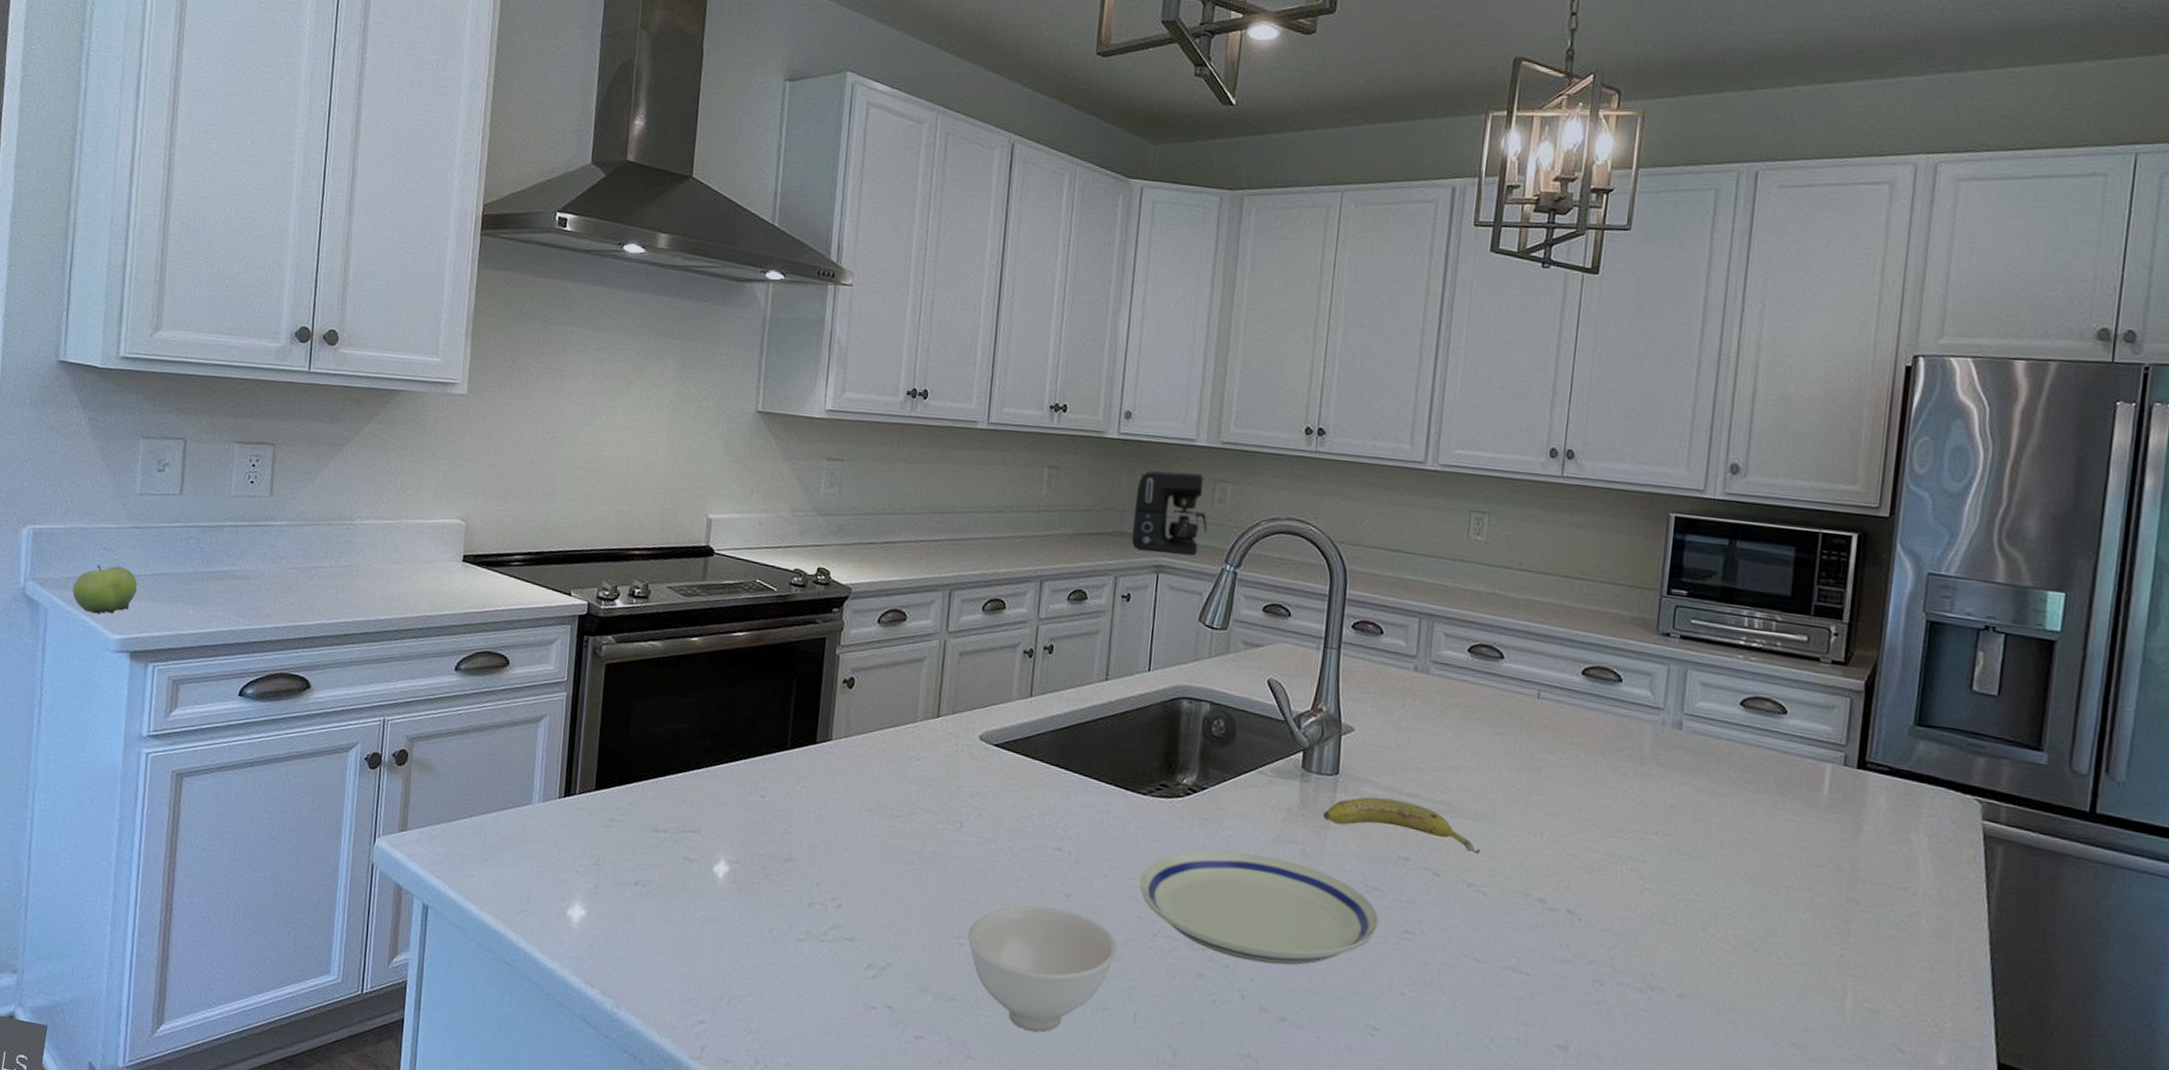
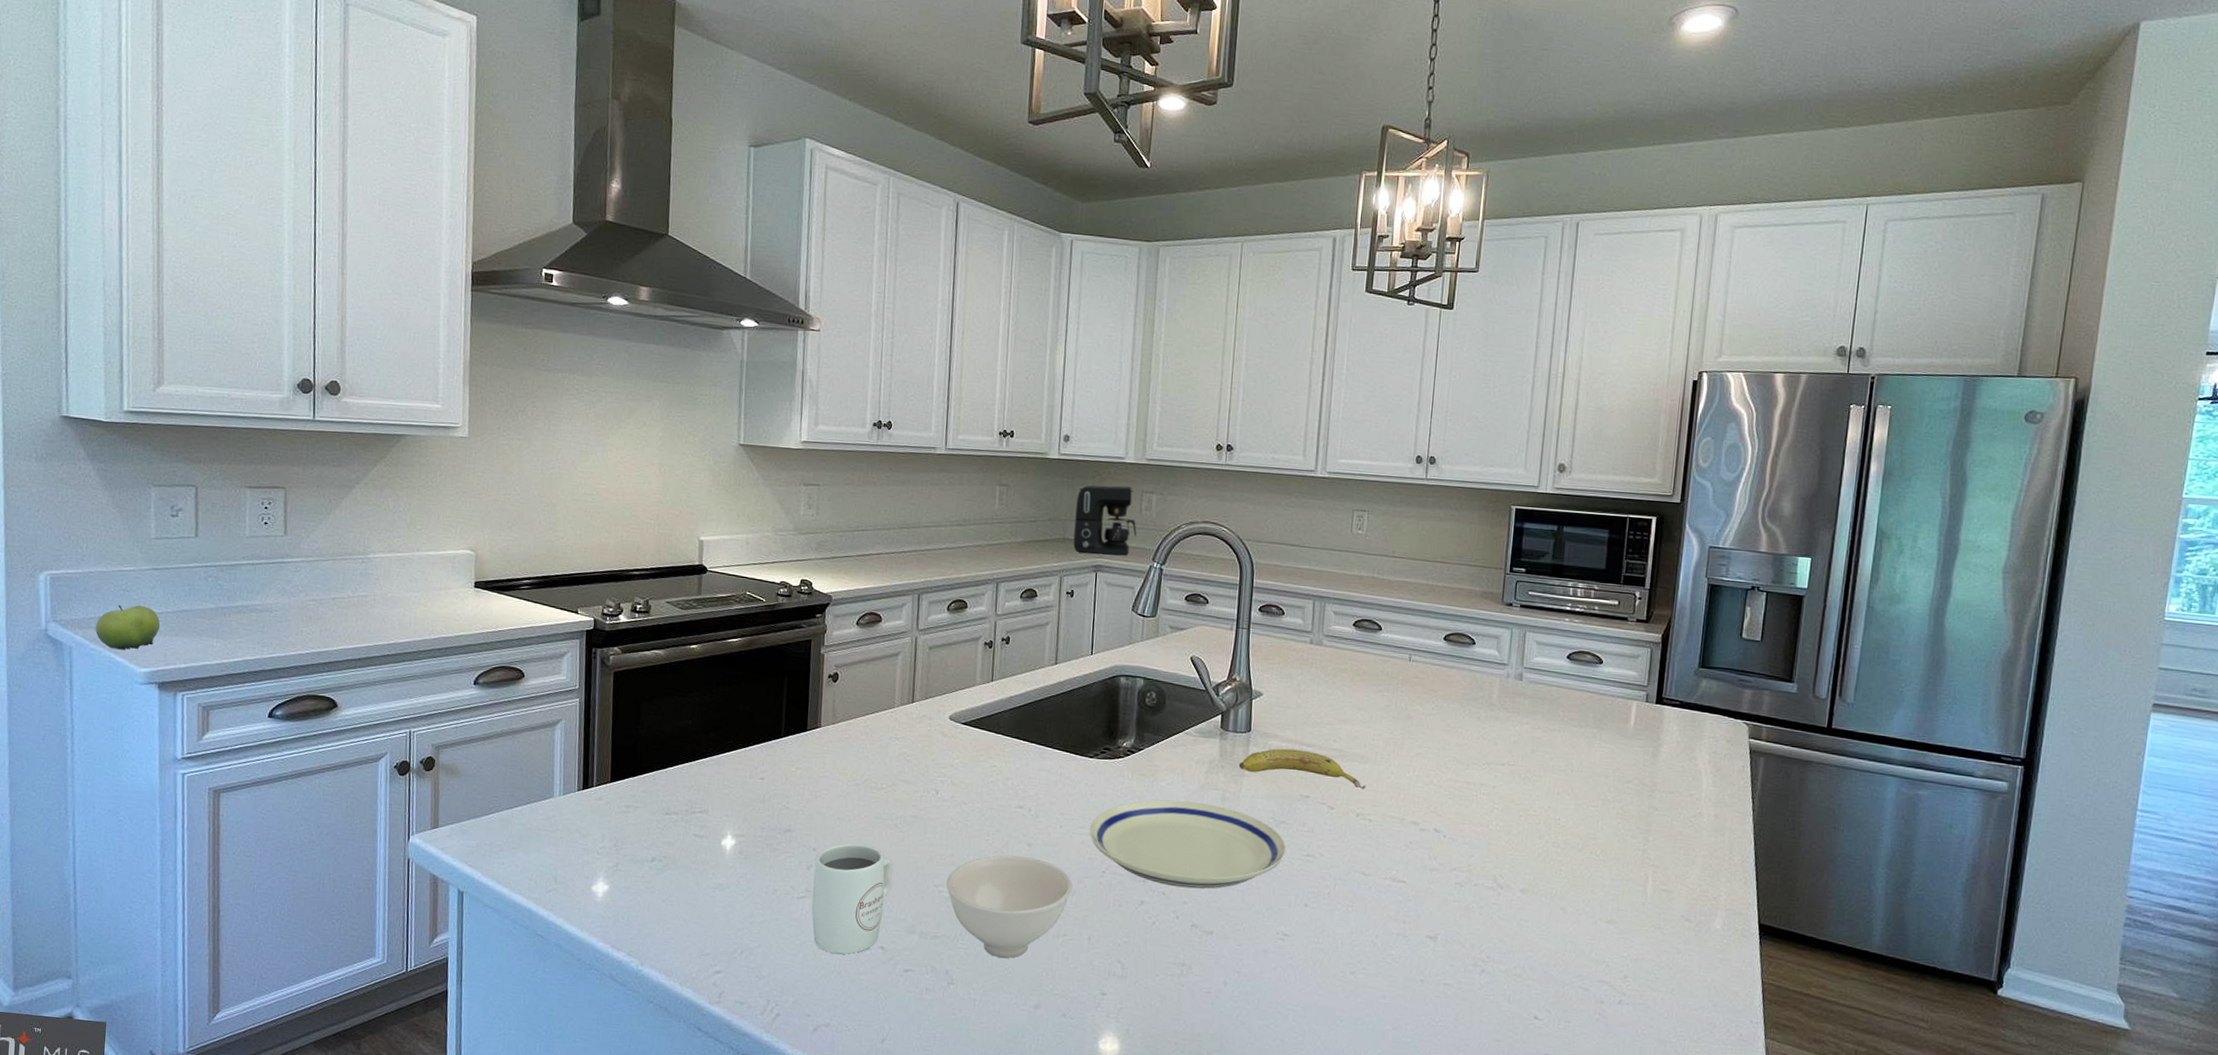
mug: none [811,879,907,1012] -> present [811,843,893,954]

